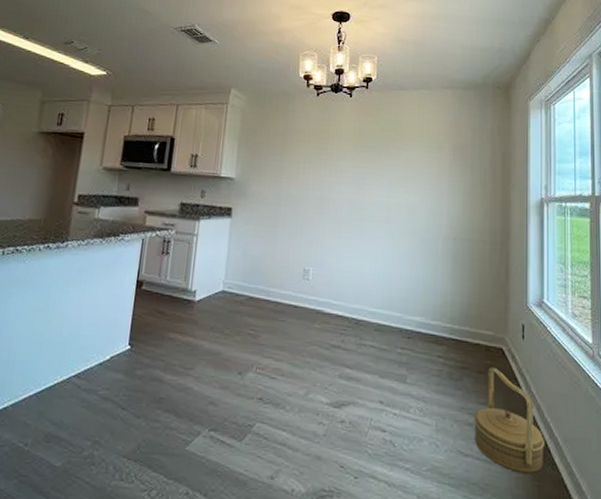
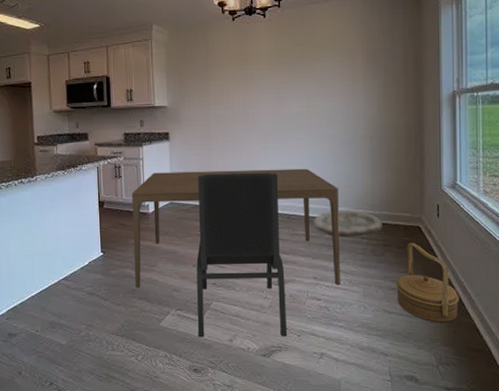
dining table: none [163,253,415,413] -> present [131,168,340,288]
dining chair: none [231,260,349,478] -> present [196,172,287,338]
pet bed: none [384,320,462,355] -> present [313,210,383,238]

